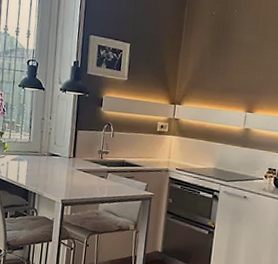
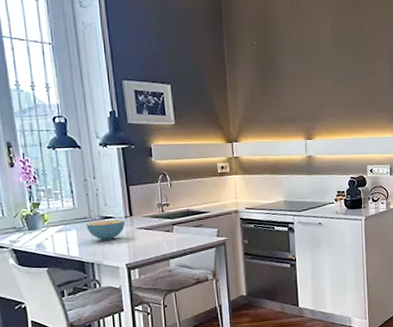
cereal bowl: none [35,156,68,175] -> present [86,219,126,240]

